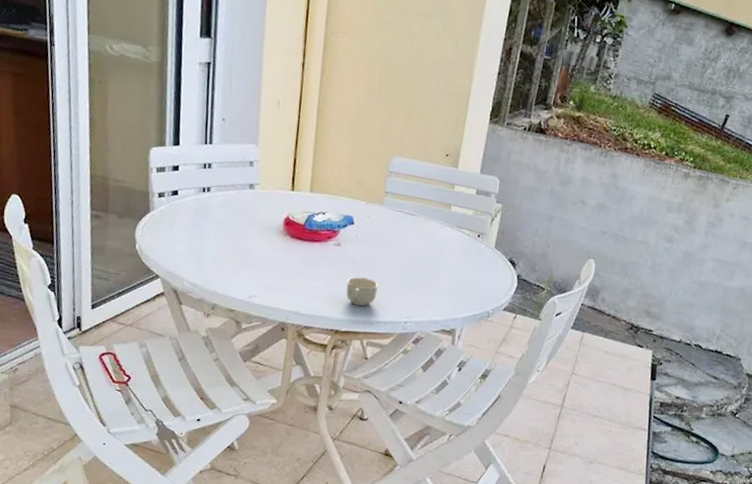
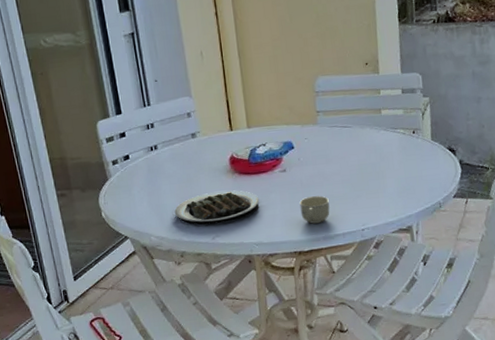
plate: none [214,249,307,285] -> present [174,190,260,226]

